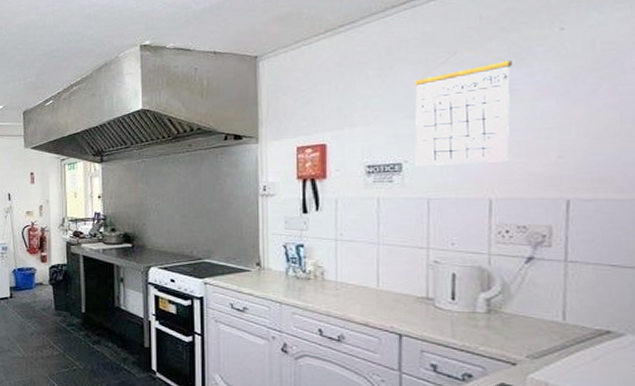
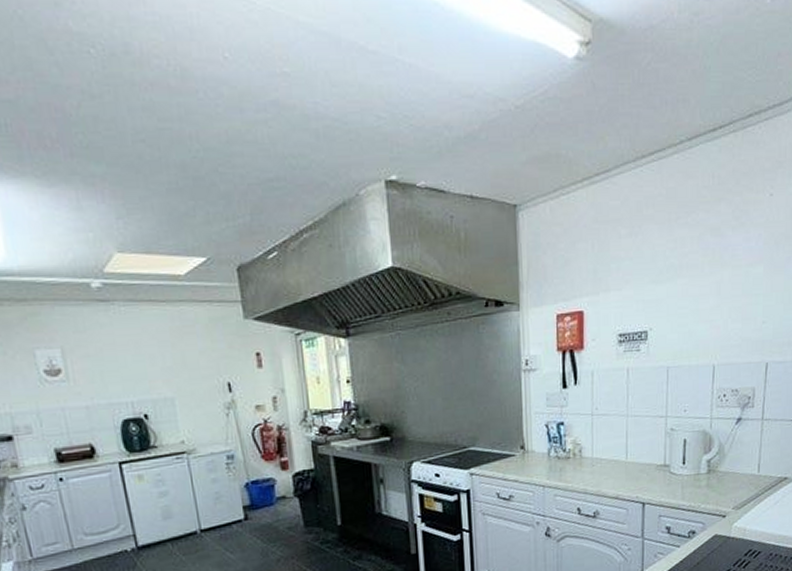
calendar: present [414,50,512,166] -> none [658,211,734,333]

